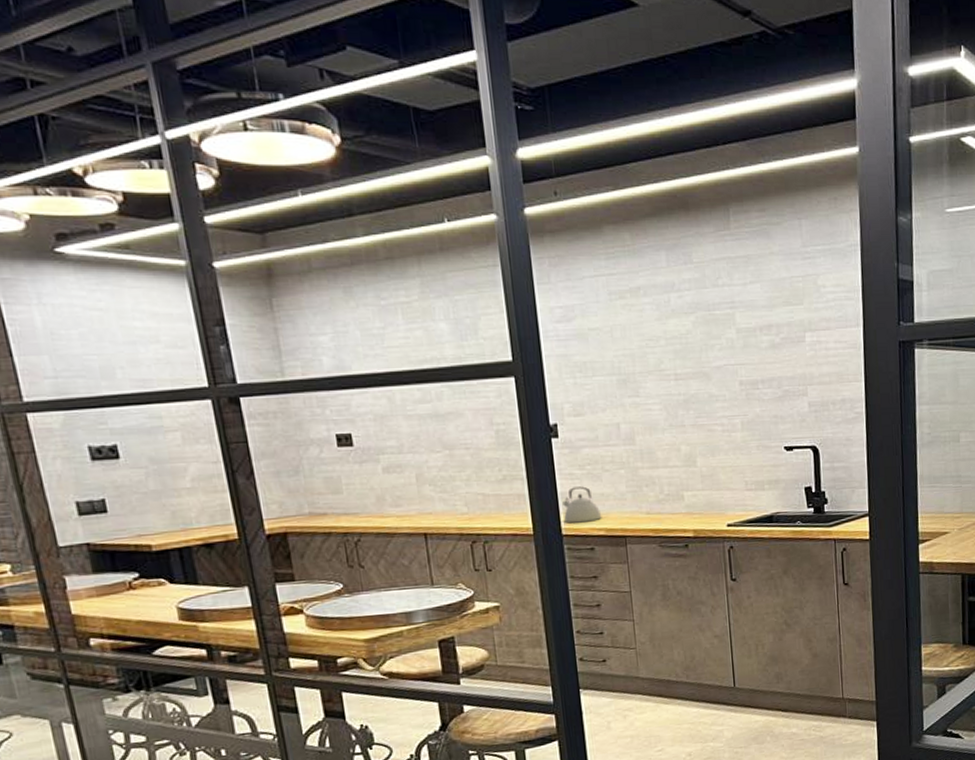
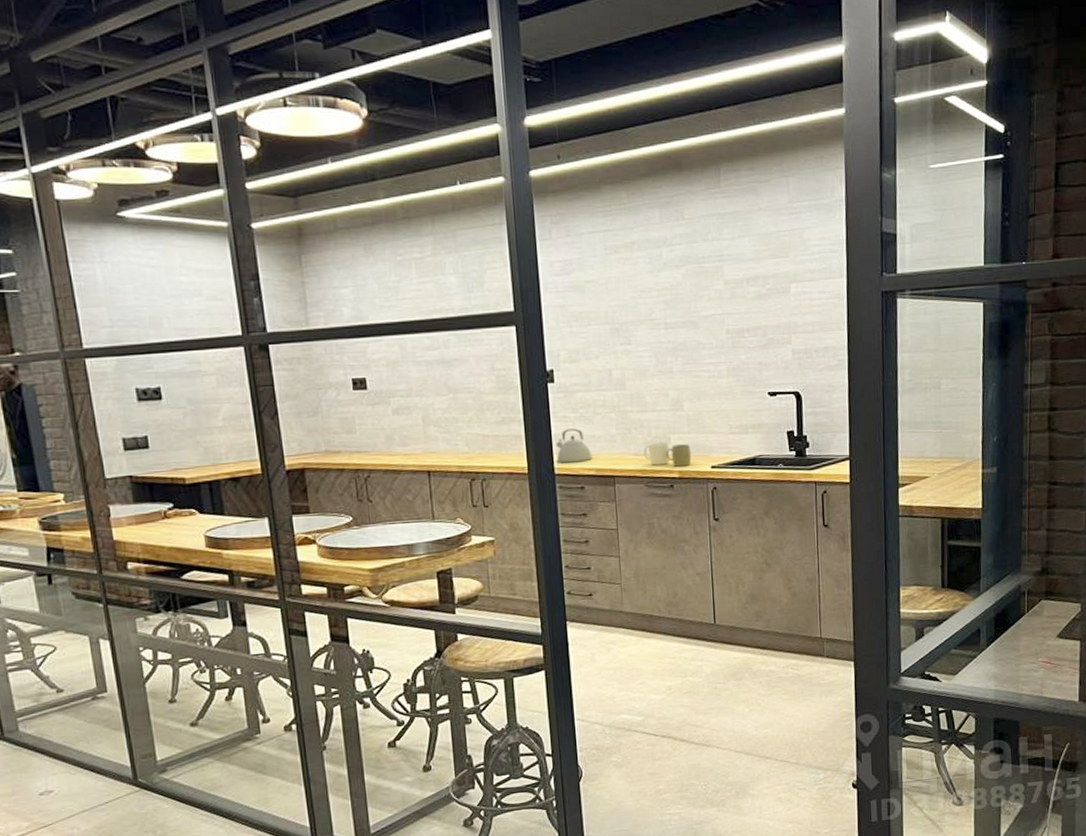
mug: none [656,499,684,525] -> present [644,441,670,466]
mug: none [679,501,707,526] -> present [666,444,692,467]

